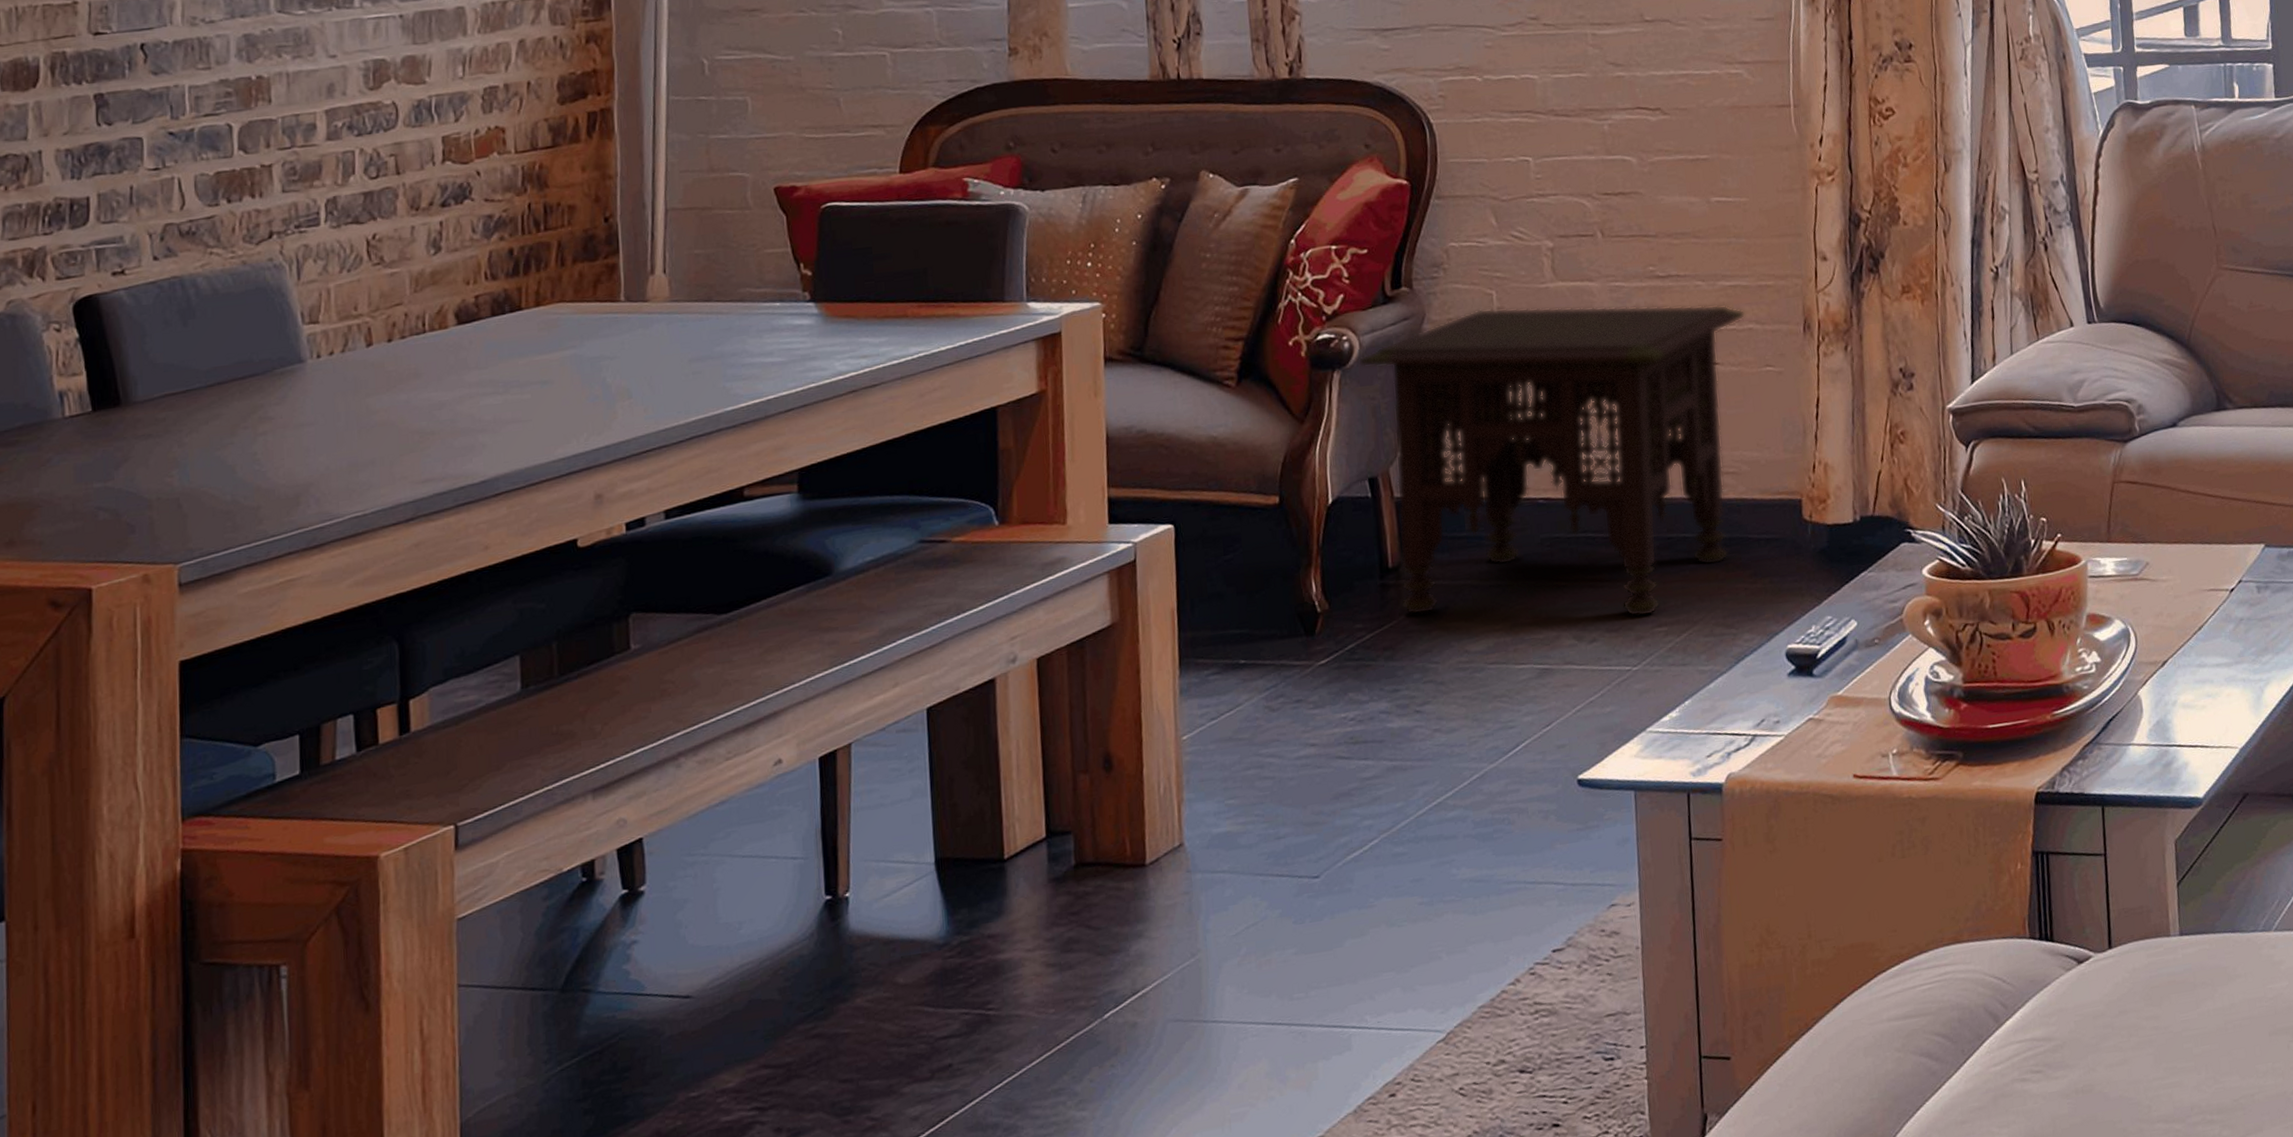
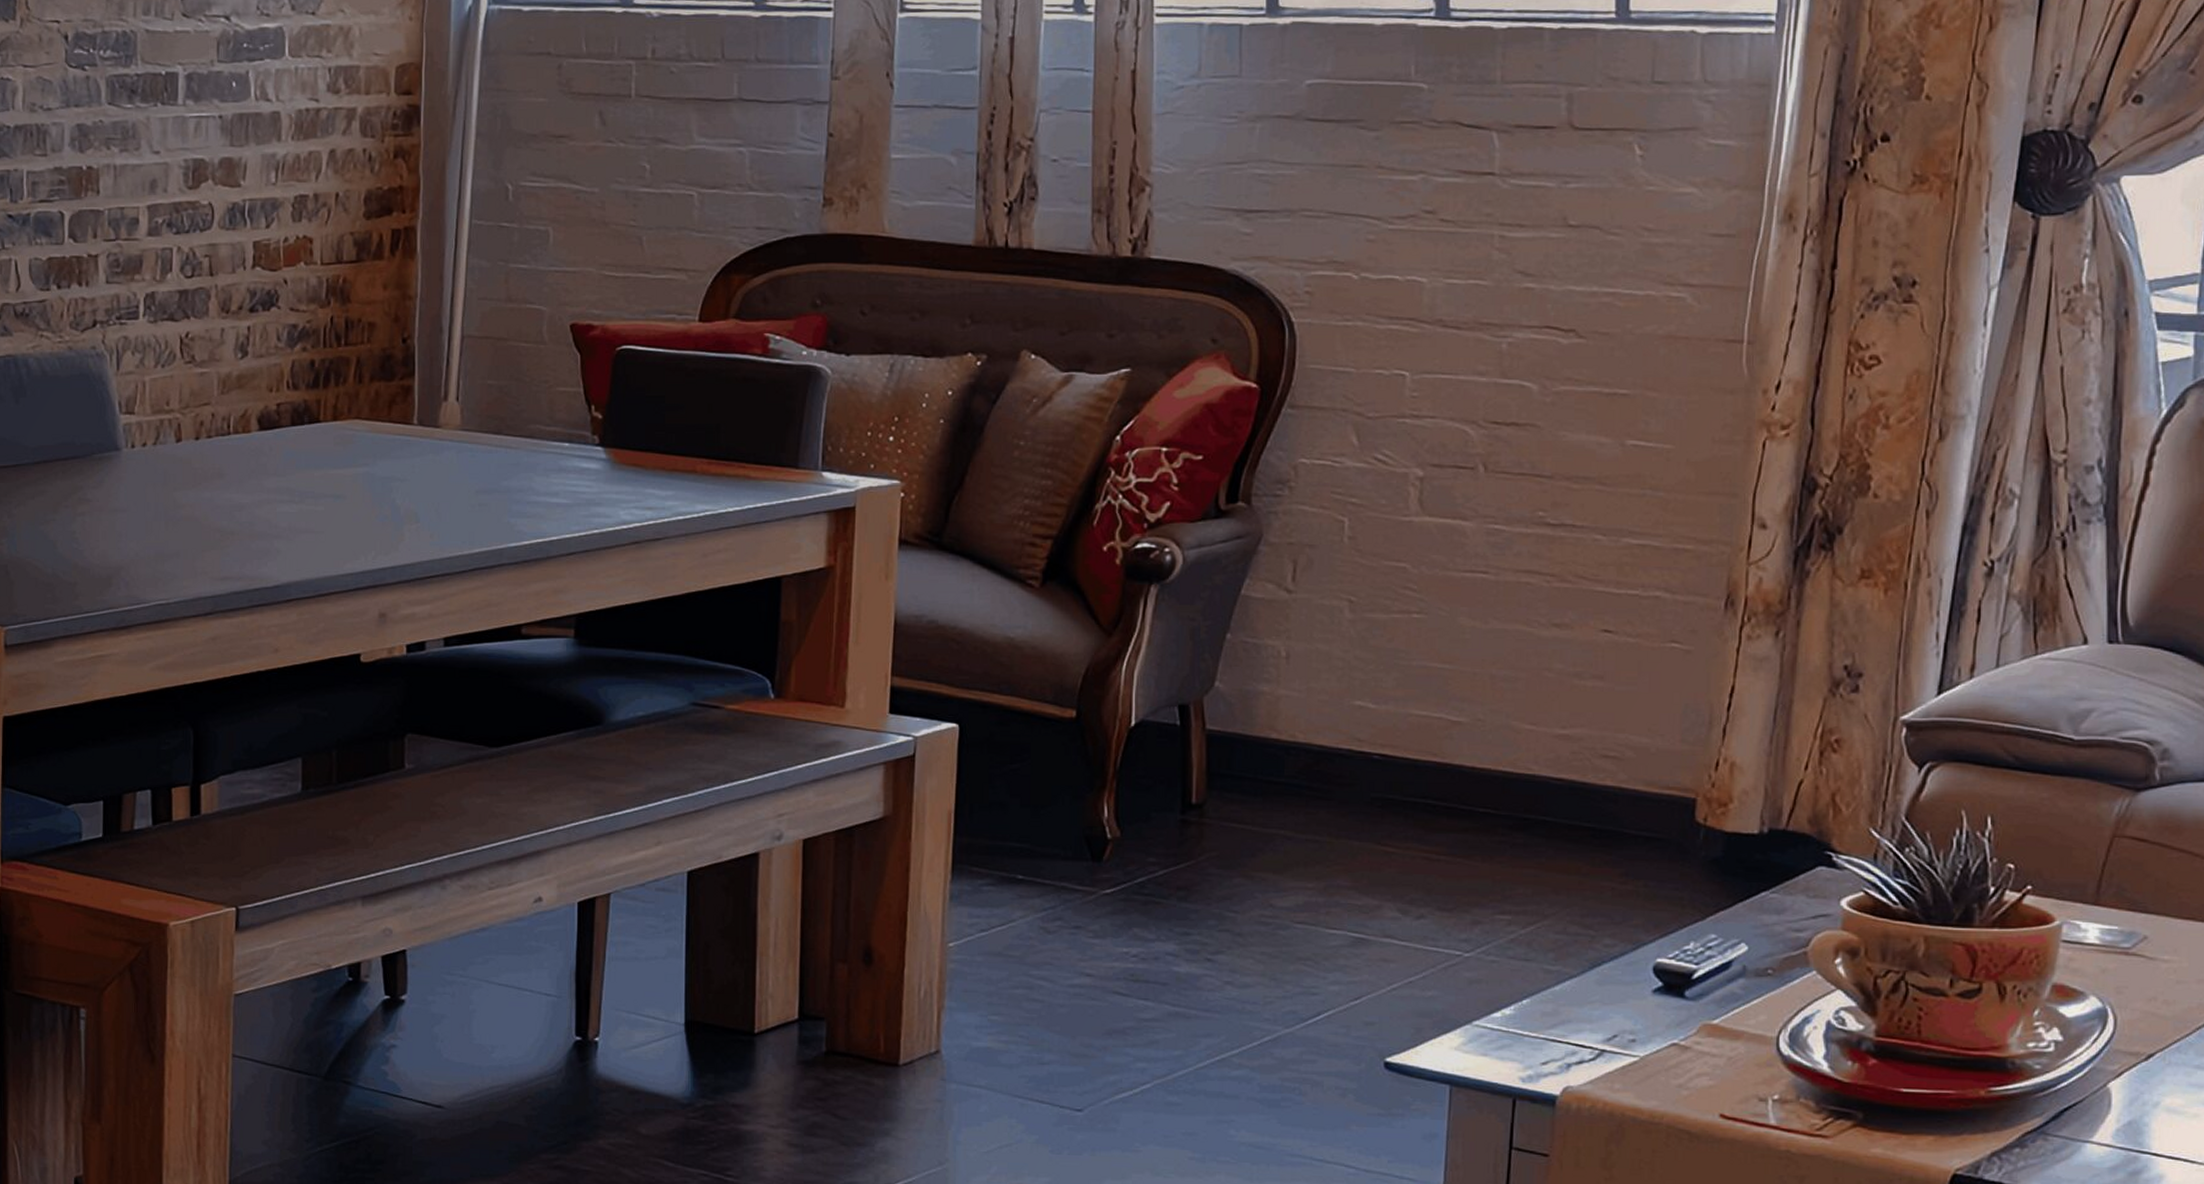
side table: present [1358,304,1746,617] -> none [1179,537,1653,901]

